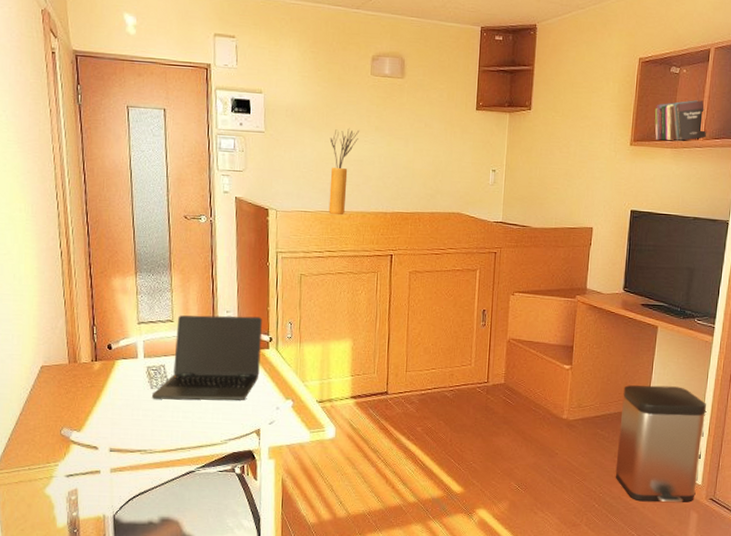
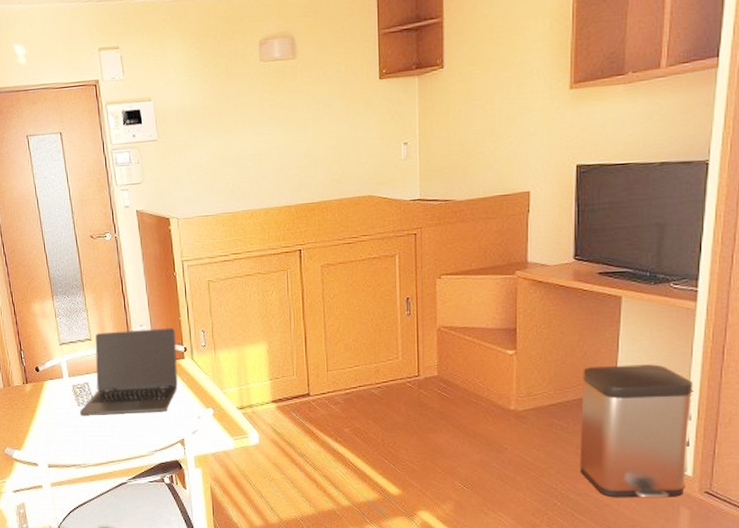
vase: present [328,128,360,215] -> none [223,122,254,215]
books: present [654,100,707,141] -> none [599,19,672,77]

